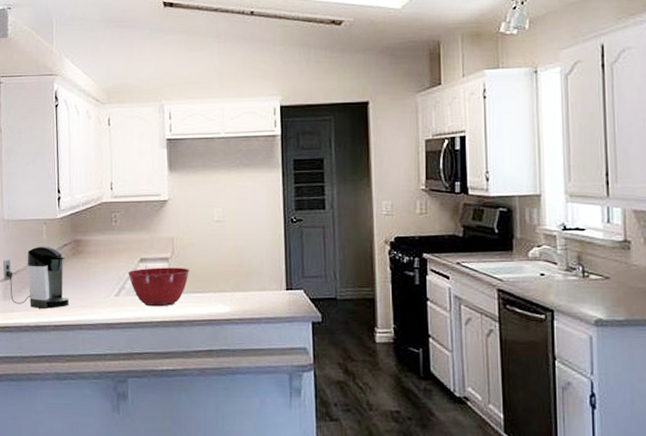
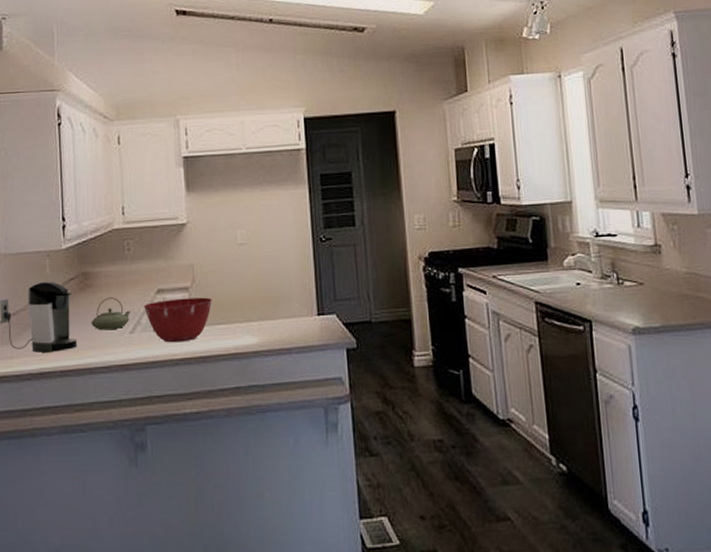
teapot: none [81,263,116,292] -> present [91,297,131,331]

